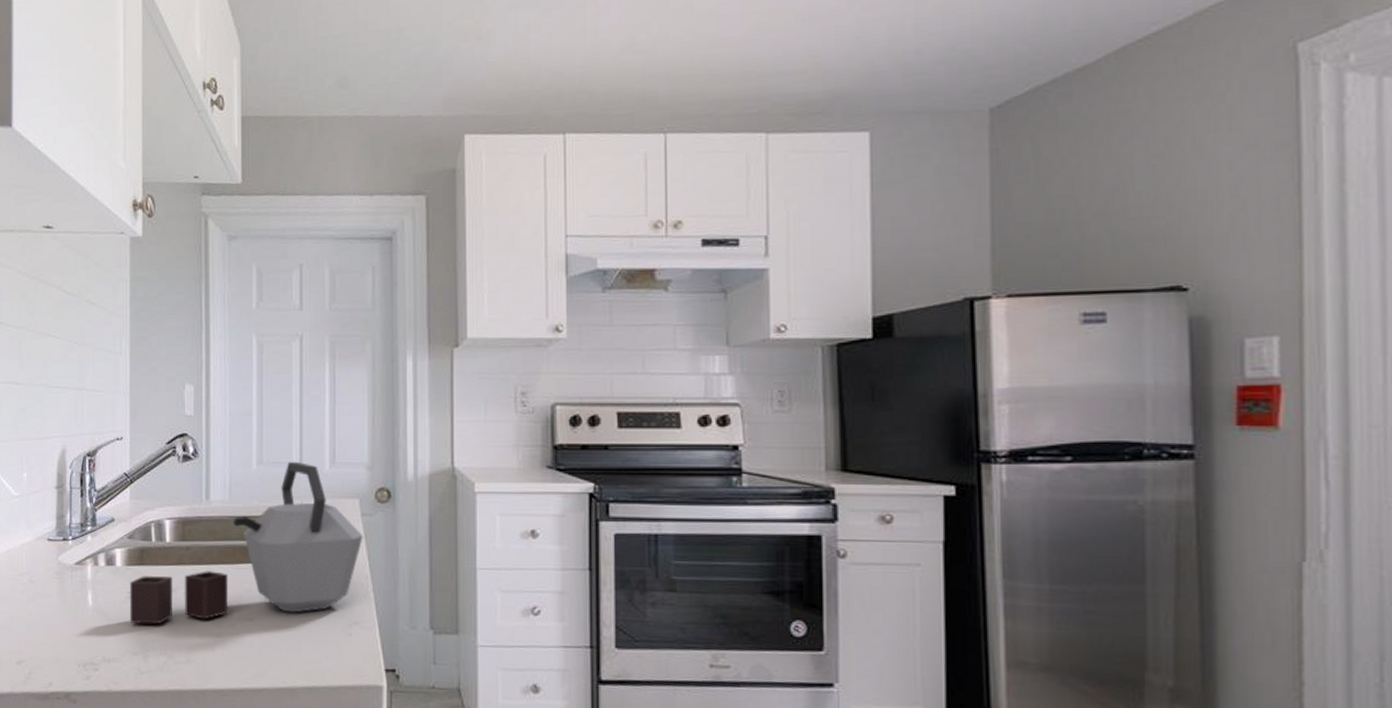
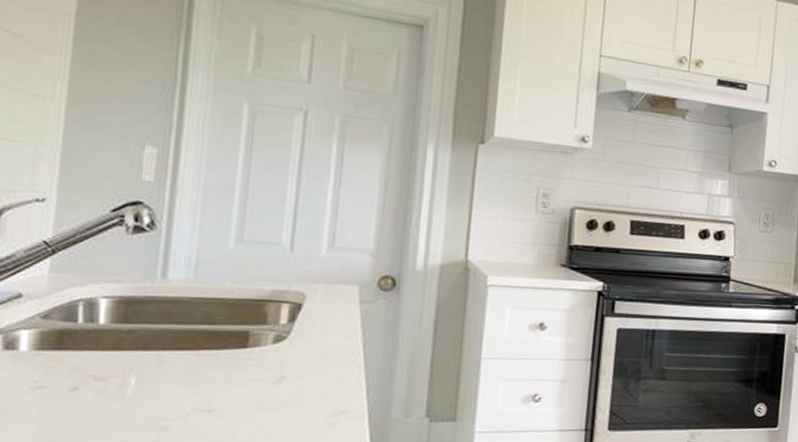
kettle: present [129,461,363,625] -> none [35,242,360,419]

